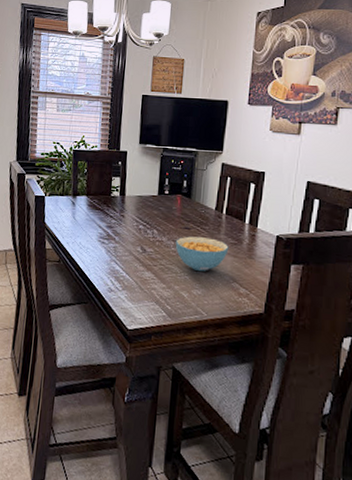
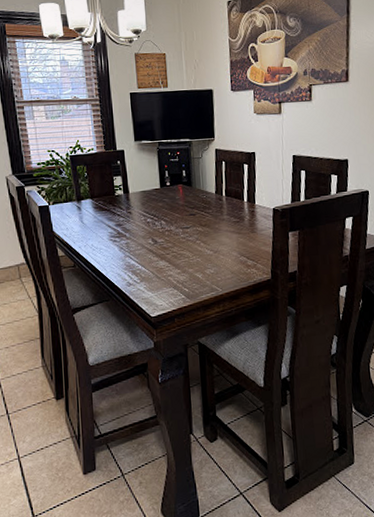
cereal bowl: present [175,236,229,271] -> none [183,220,233,252]

